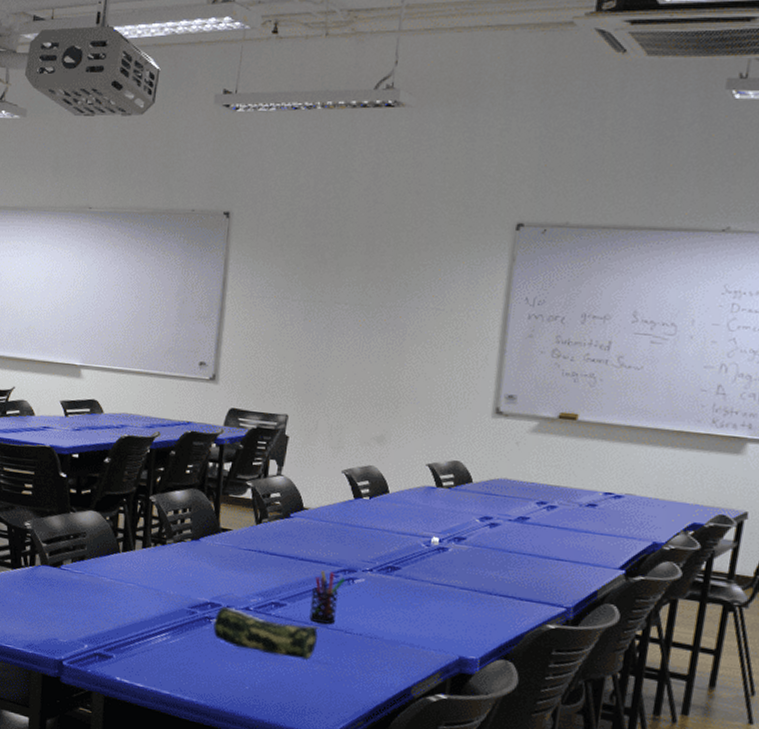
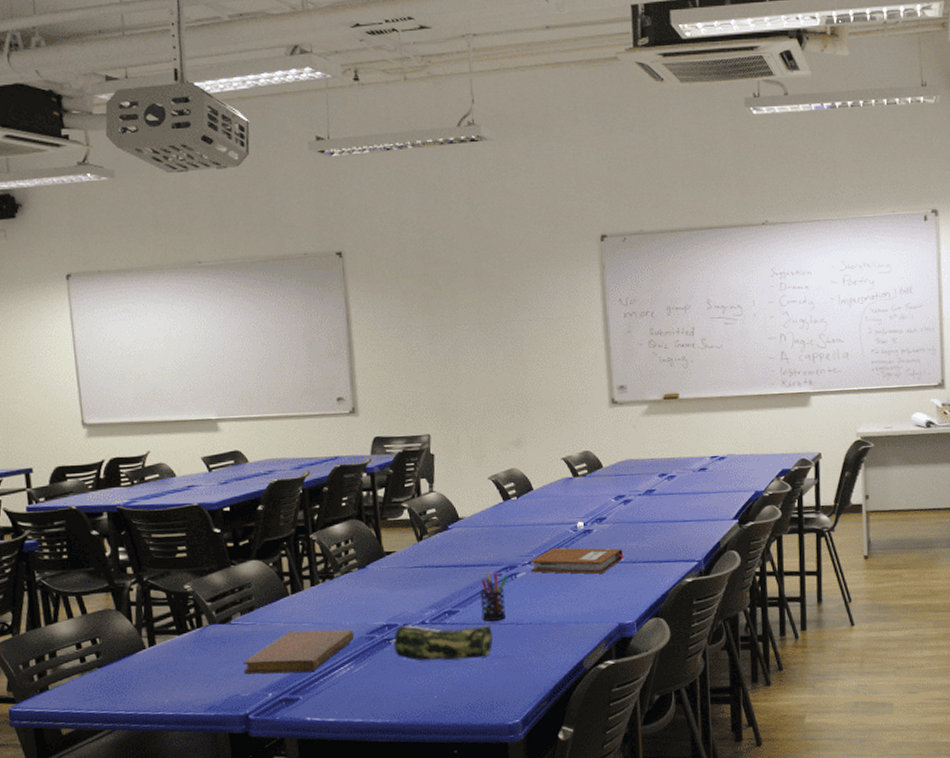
notebook: none [65,588,177,634] -> present [243,629,355,675]
notebook: none [370,560,479,598] -> present [530,547,624,574]

